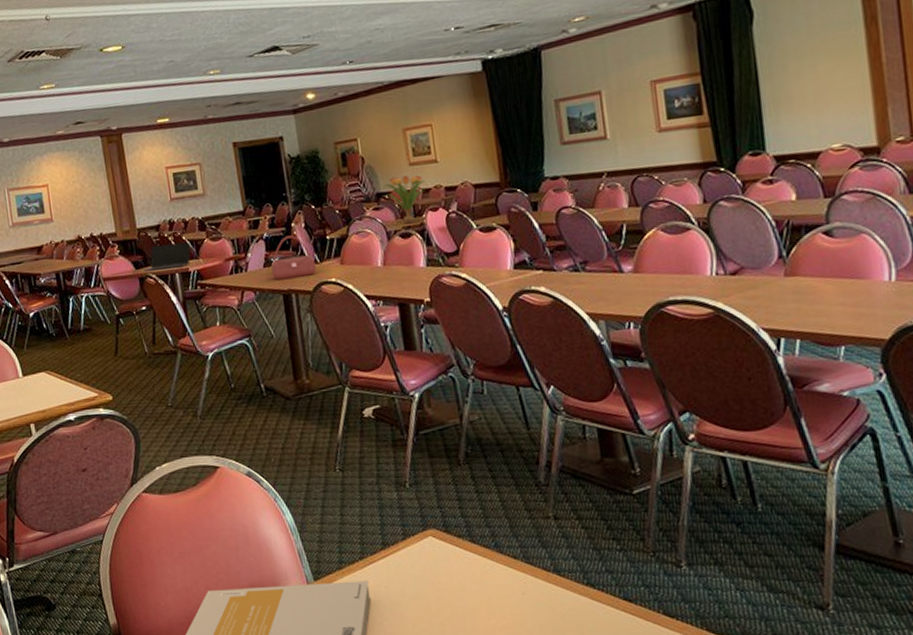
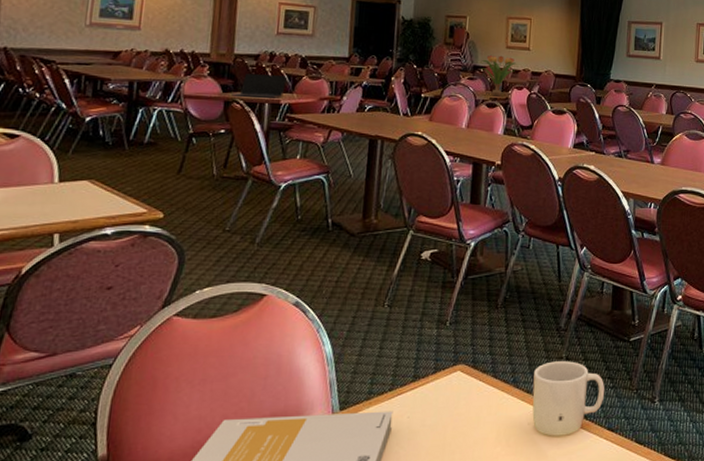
handbag: present [271,235,316,280] -> none [363,87,407,126]
mug: none [518,521,612,608] -> present [532,361,605,436]

